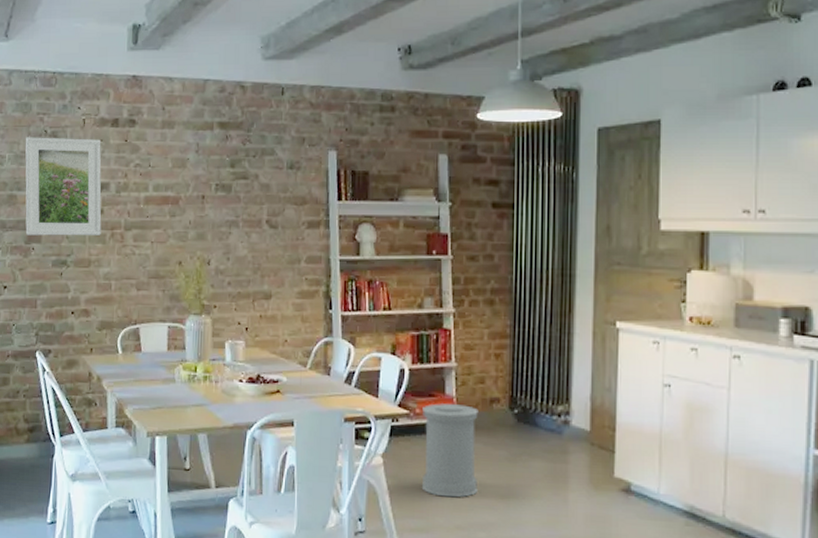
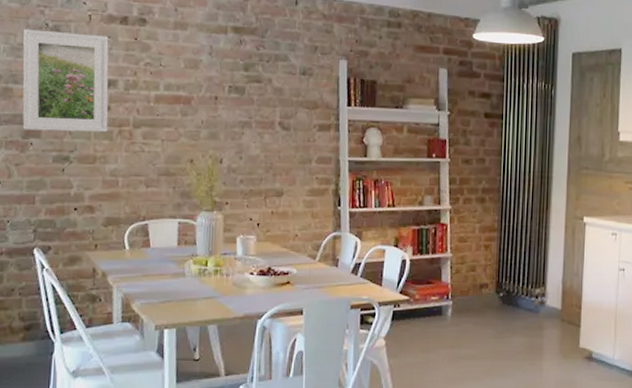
trash can: present [422,403,478,498] -> none [420,290,470,372]

